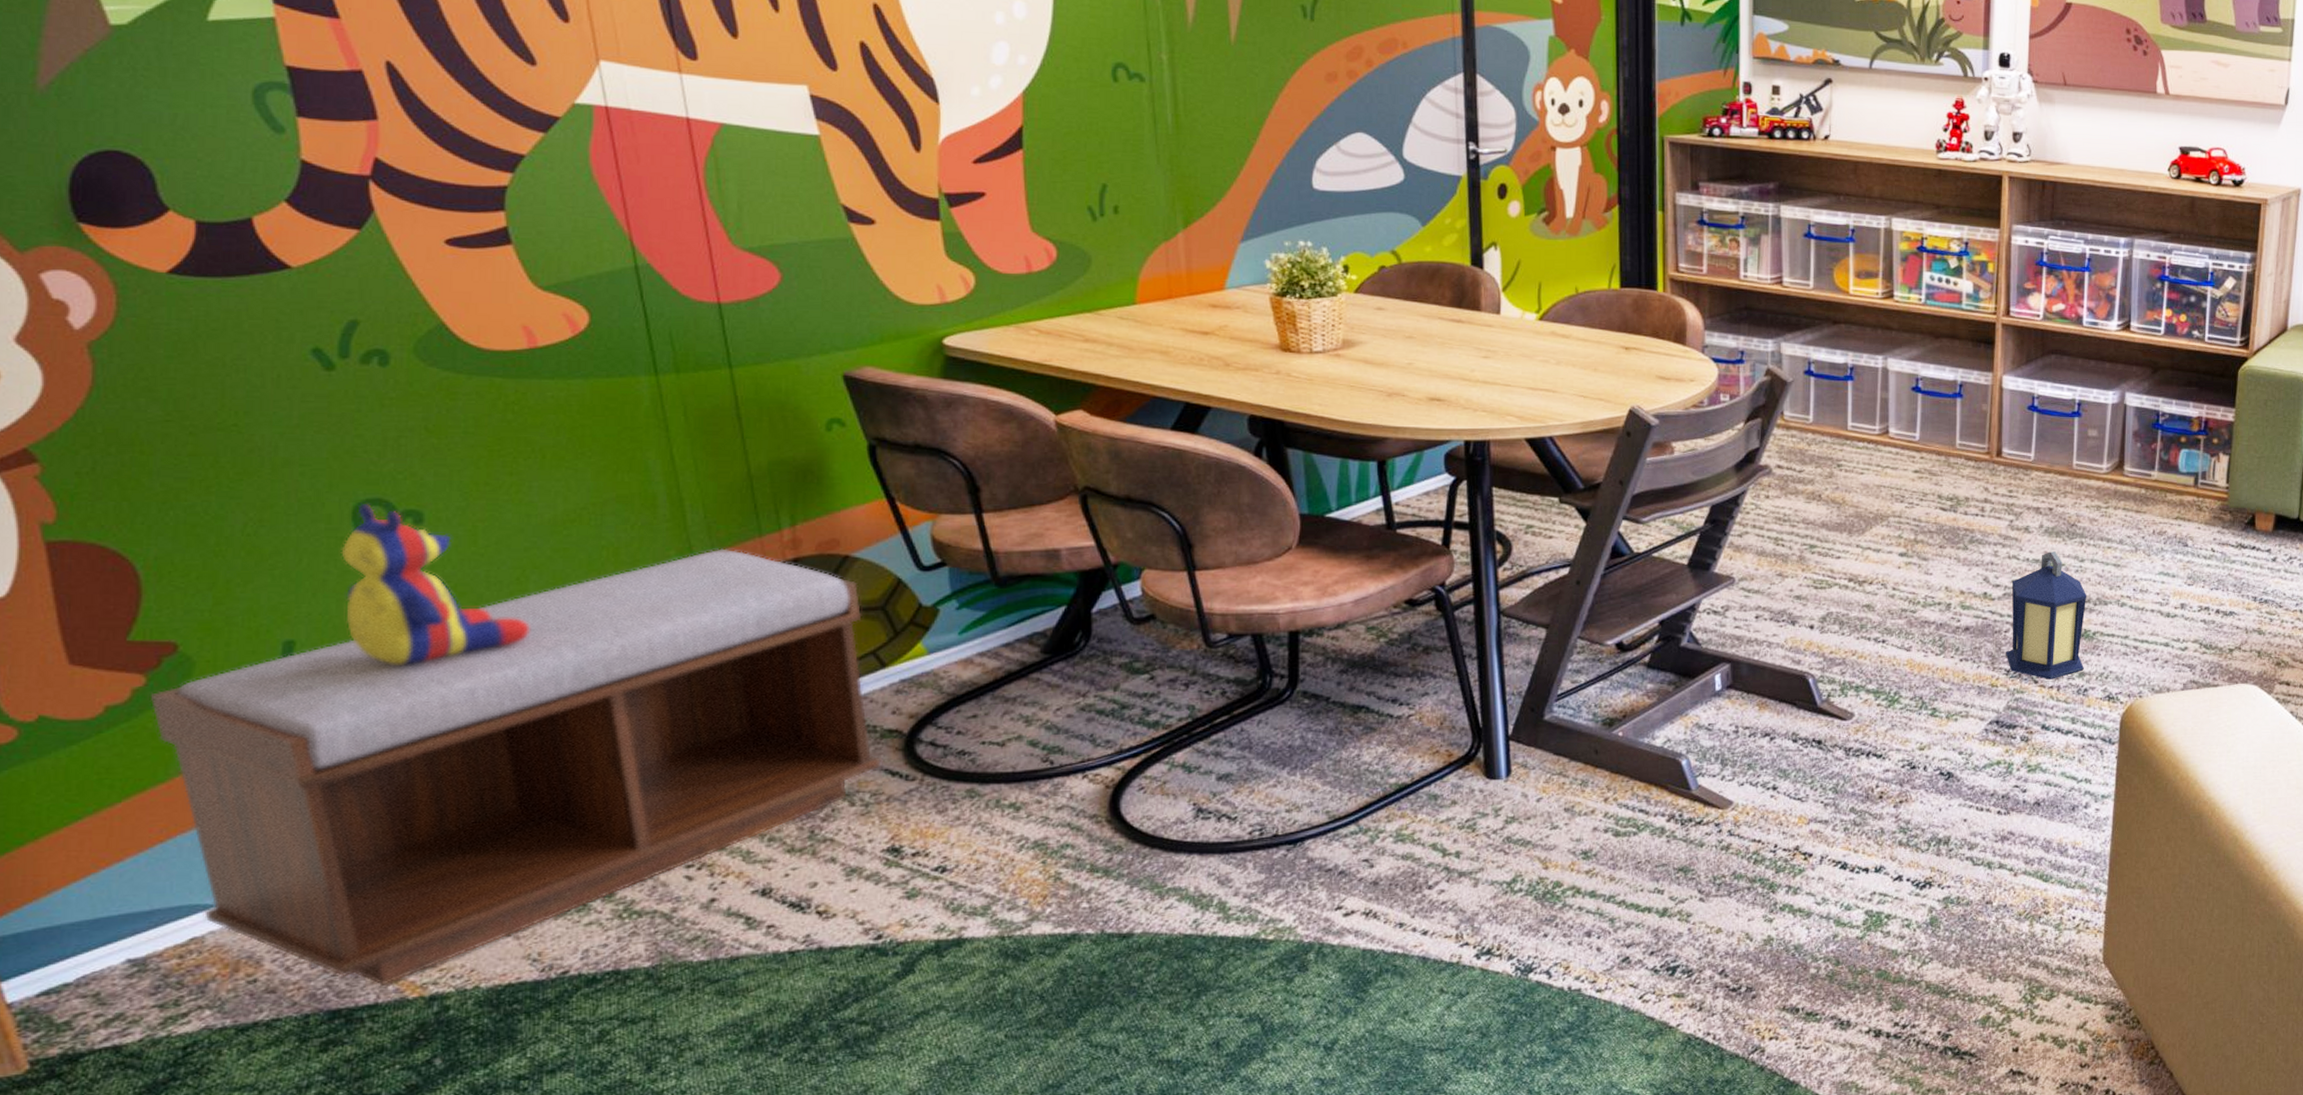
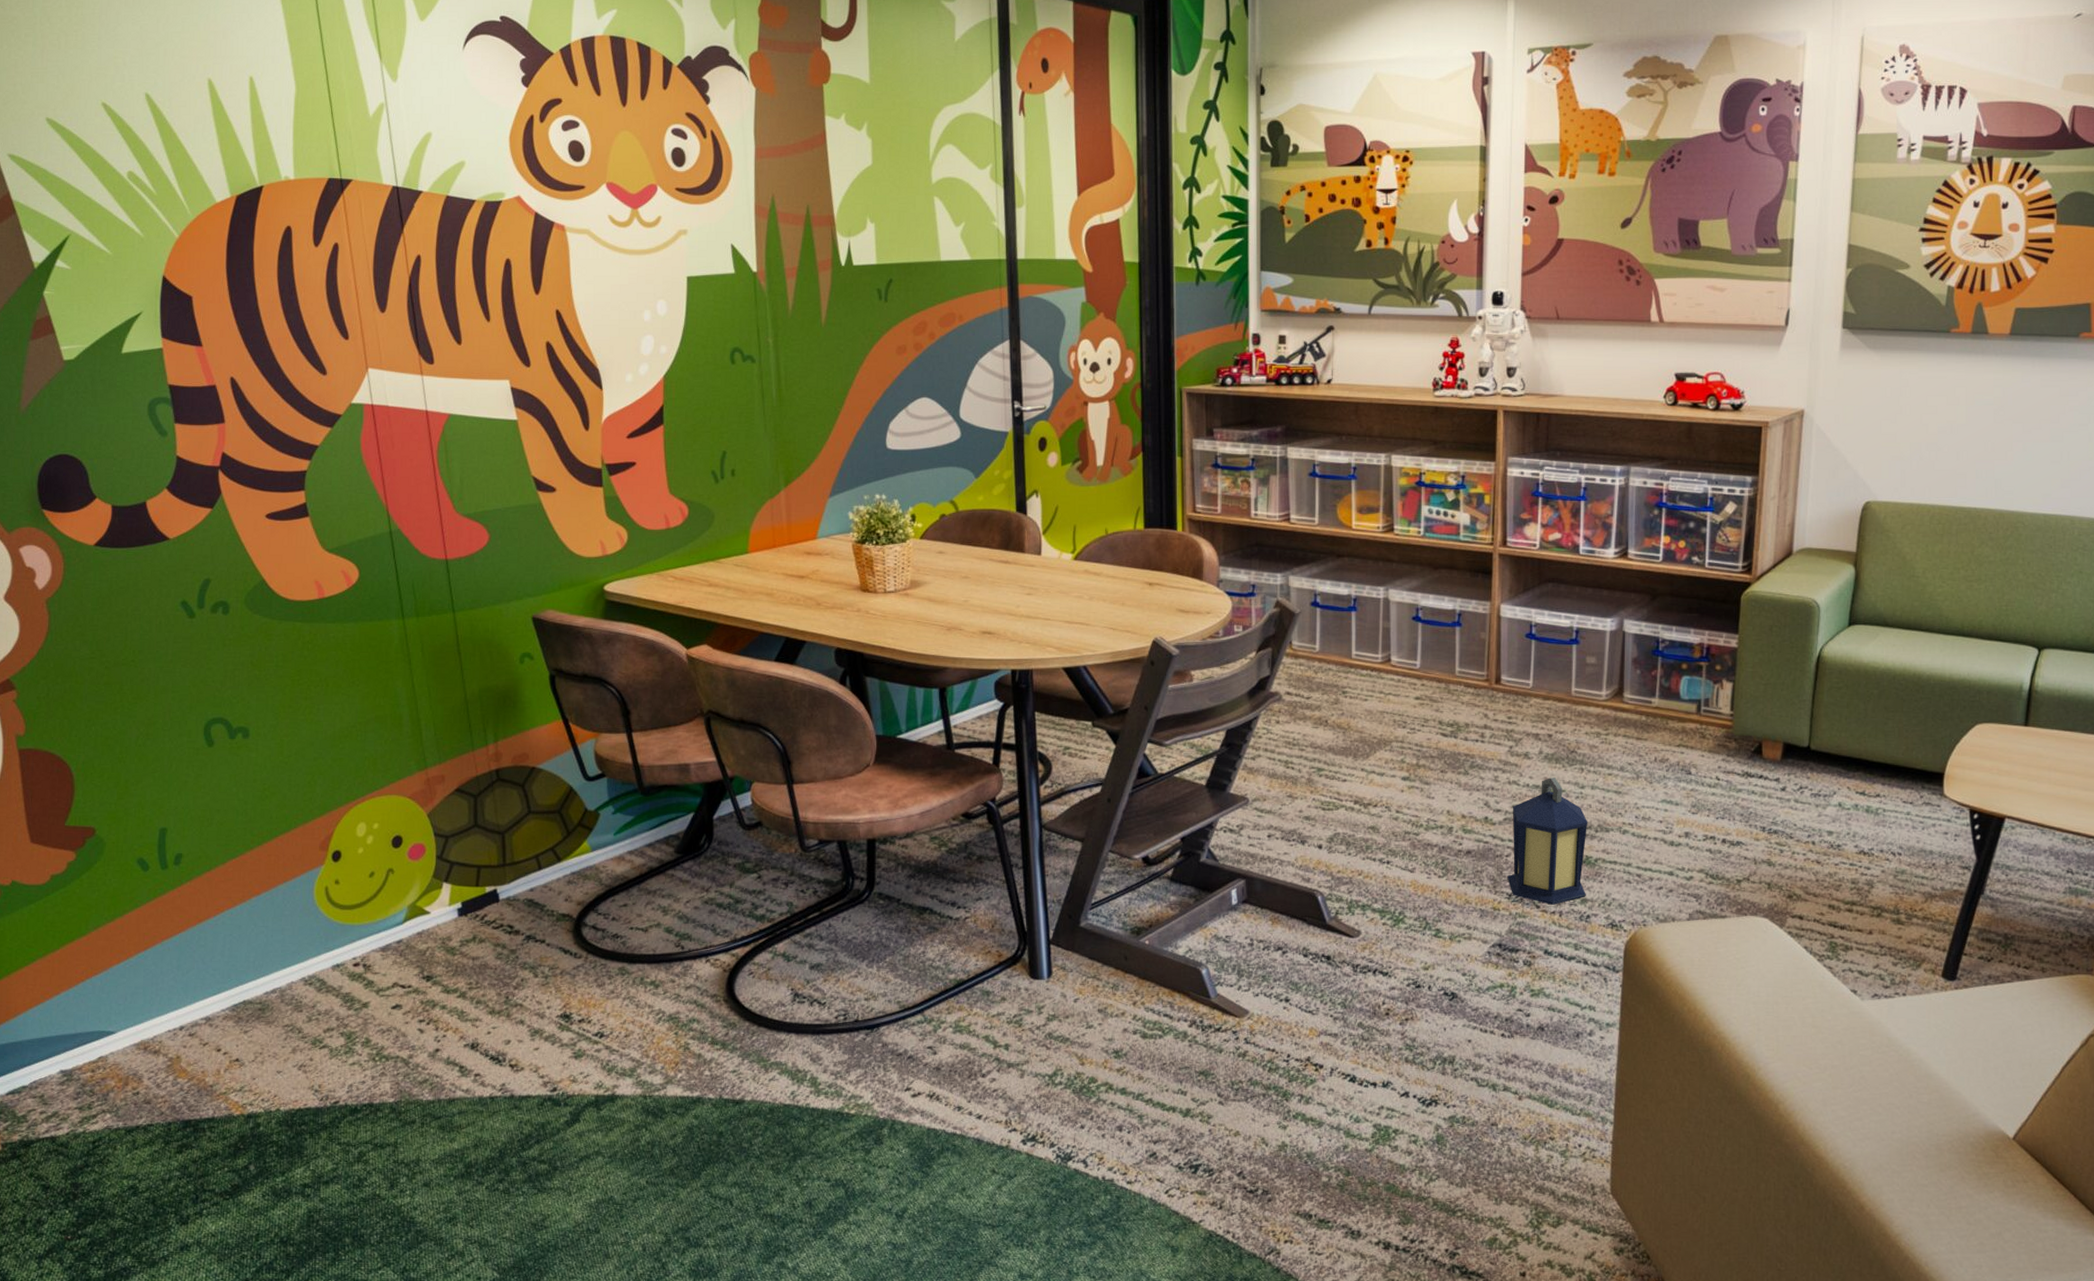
bench: present [149,550,882,986] -> none [78,761,557,1103]
stuffed animal: present [341,504,530,665] -> none [196,722,317,850]

